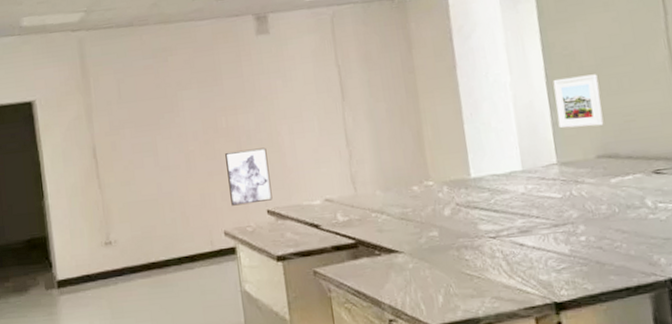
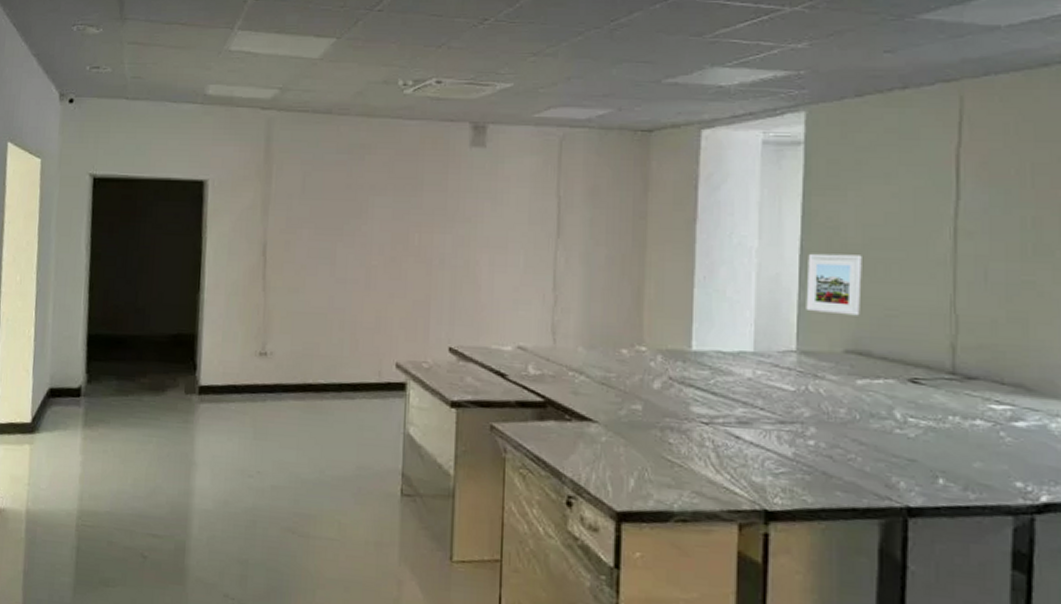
wall art: present [225,147,273,206] -> none [409,274,460,338]

